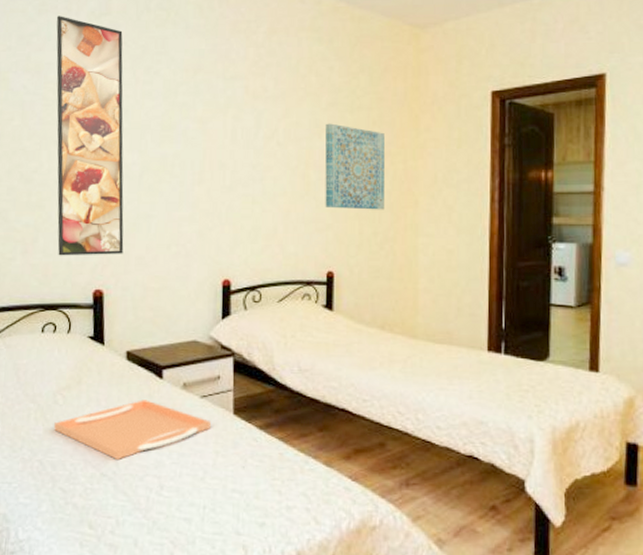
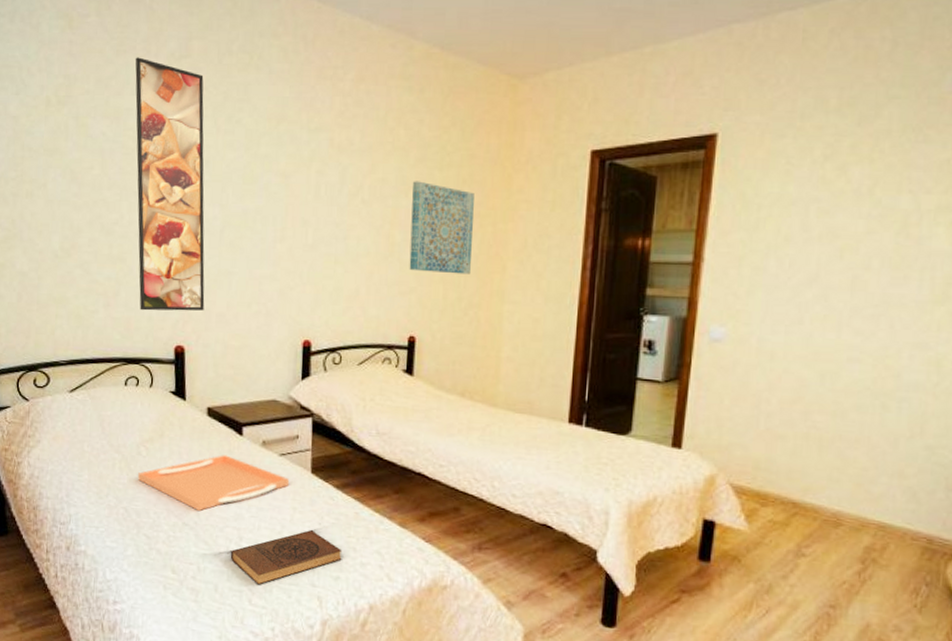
book: none [150,474,267,537] -> present [230,530,343,585]

